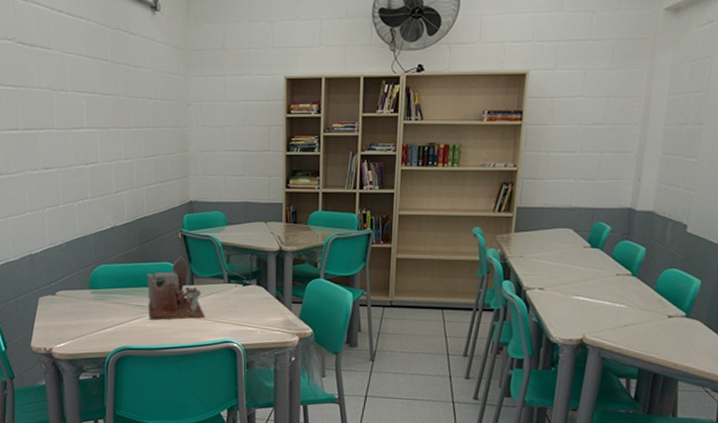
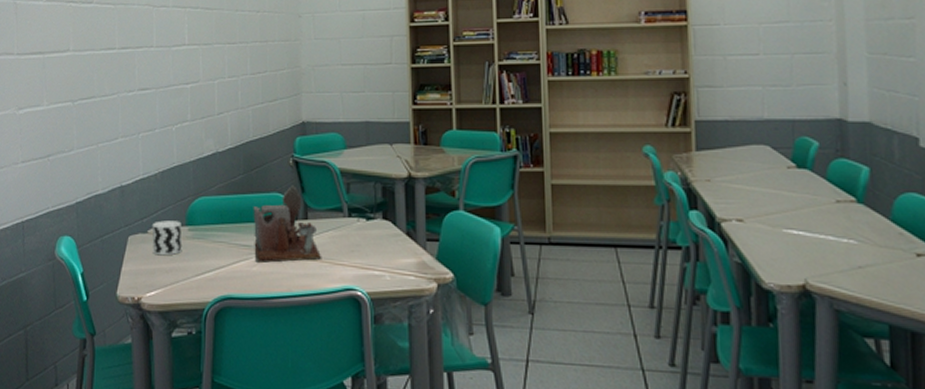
cup: none [59,284,86,314] -> present [151,220,183,256]

